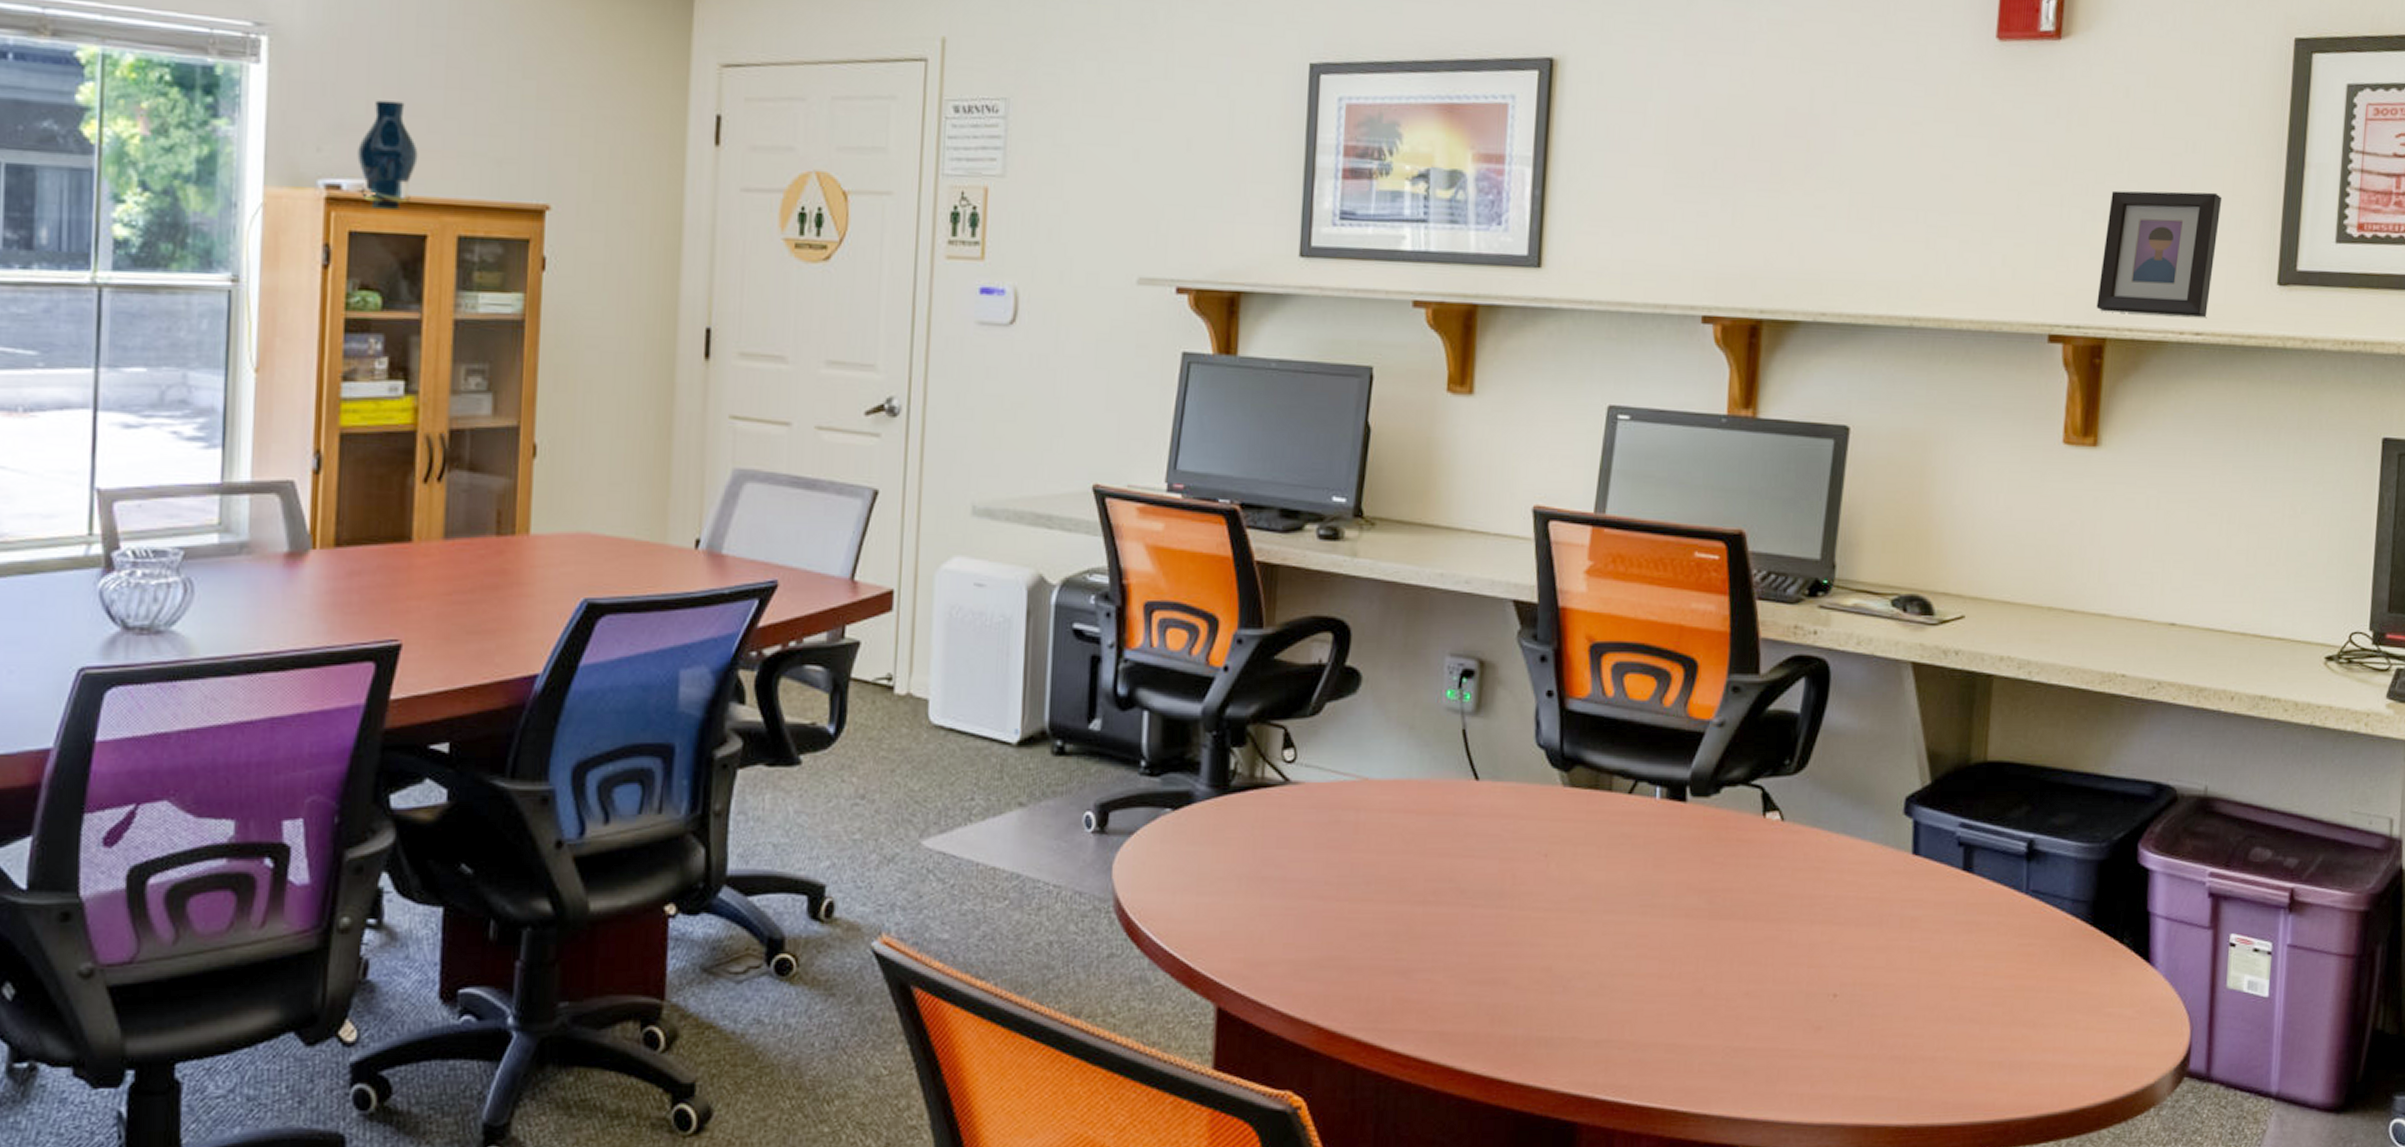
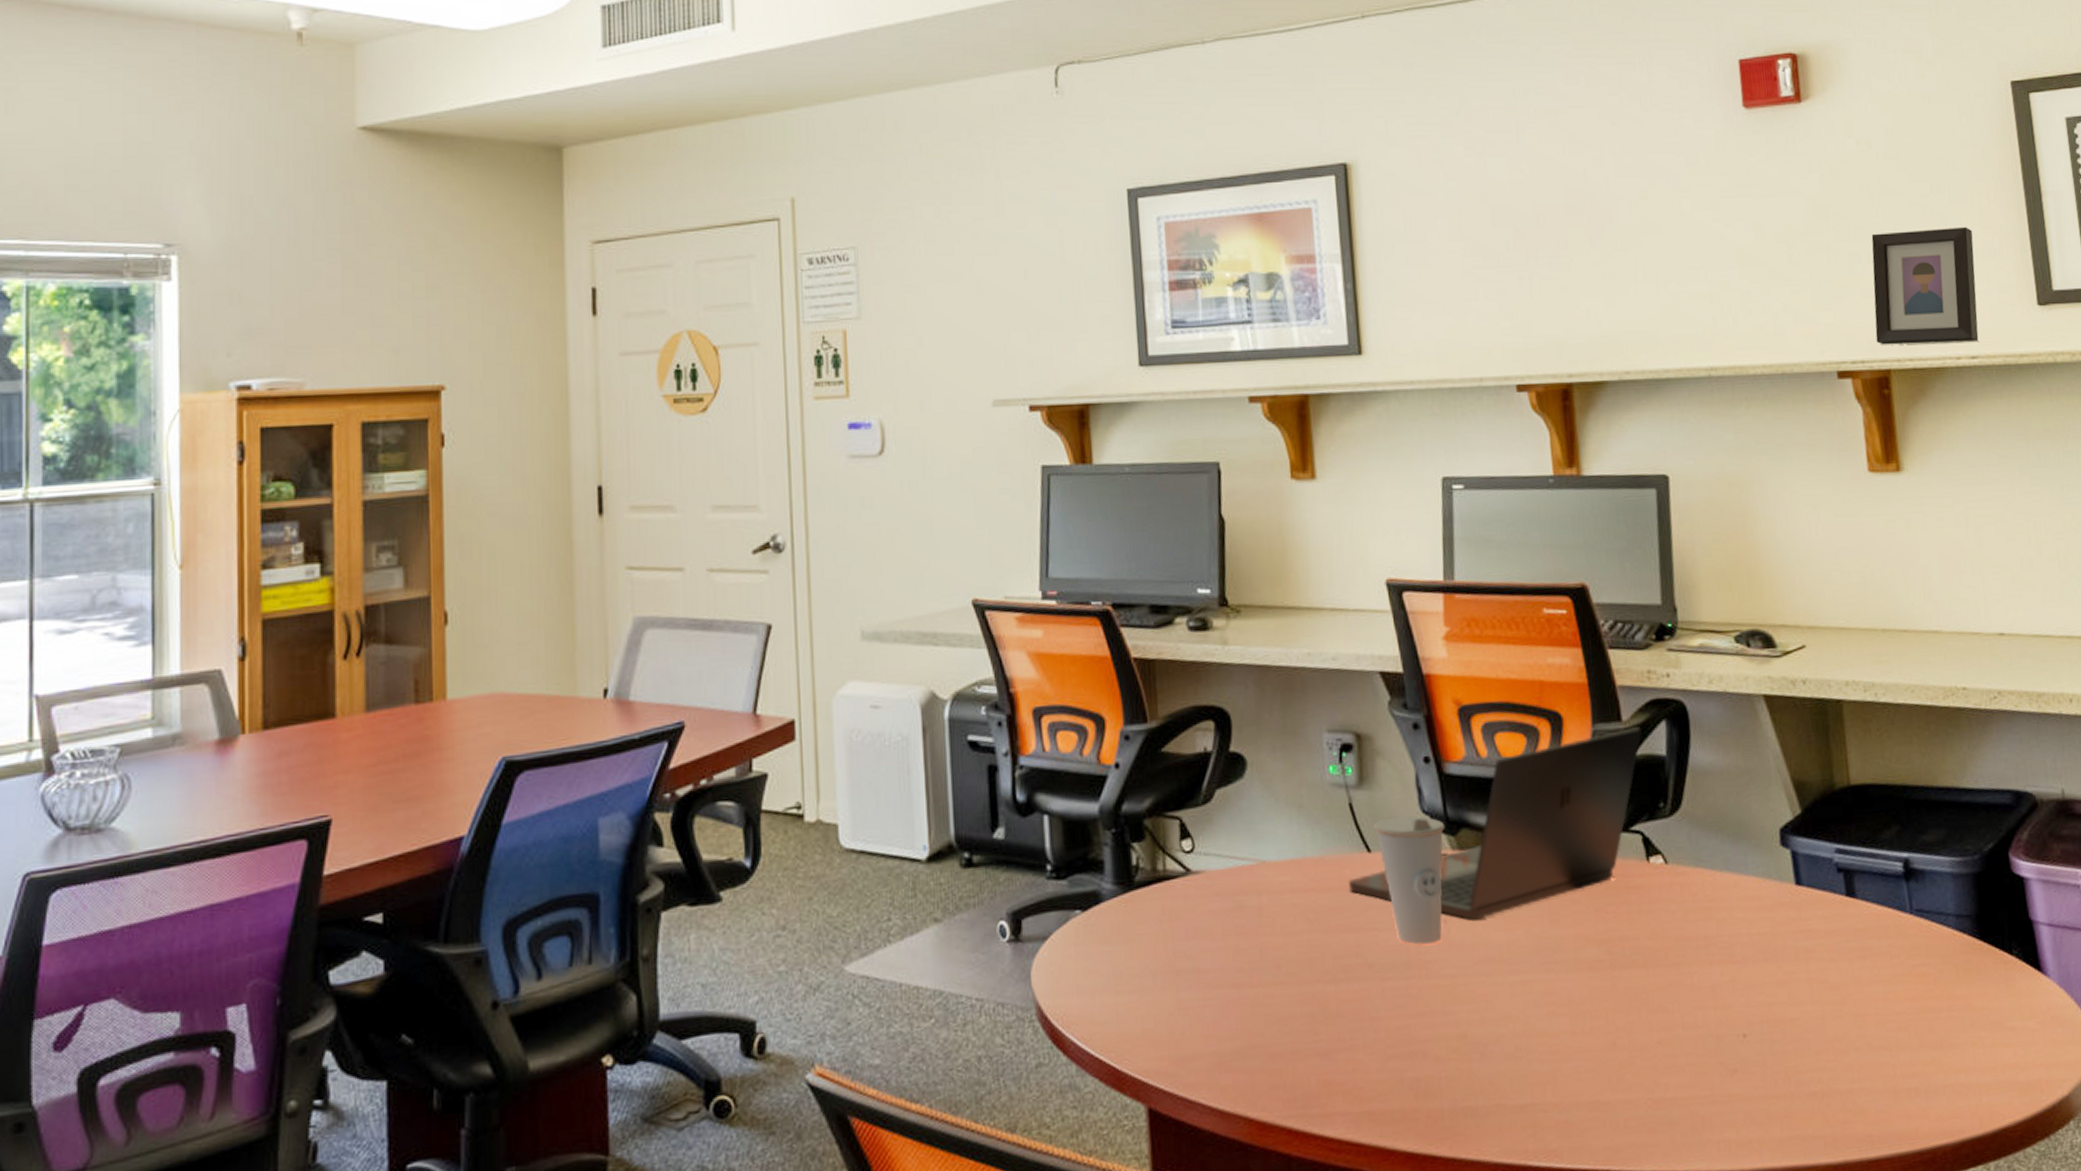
vase: present [357,100,418,209] -> none [265,303,321,404]
laptop: none [1451,680,1778,857] -> present [1349,726,1642,920]
cup: none [1484,747,1559,876] -> present [1373,815,1445,945]

